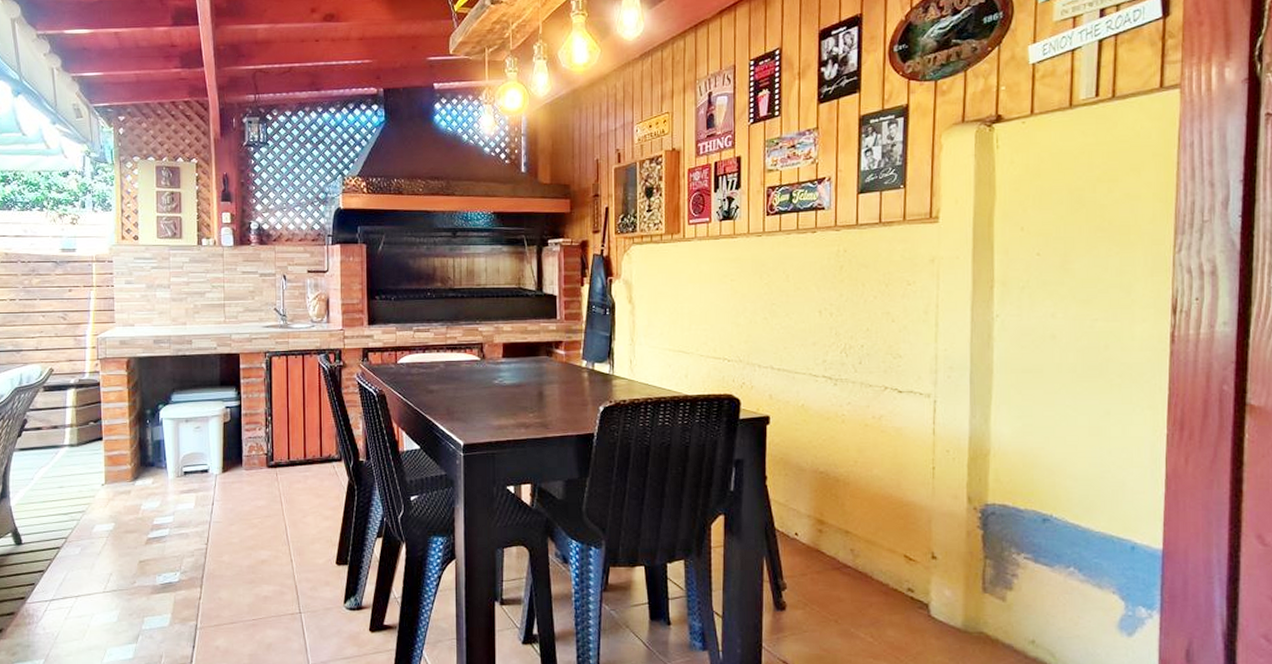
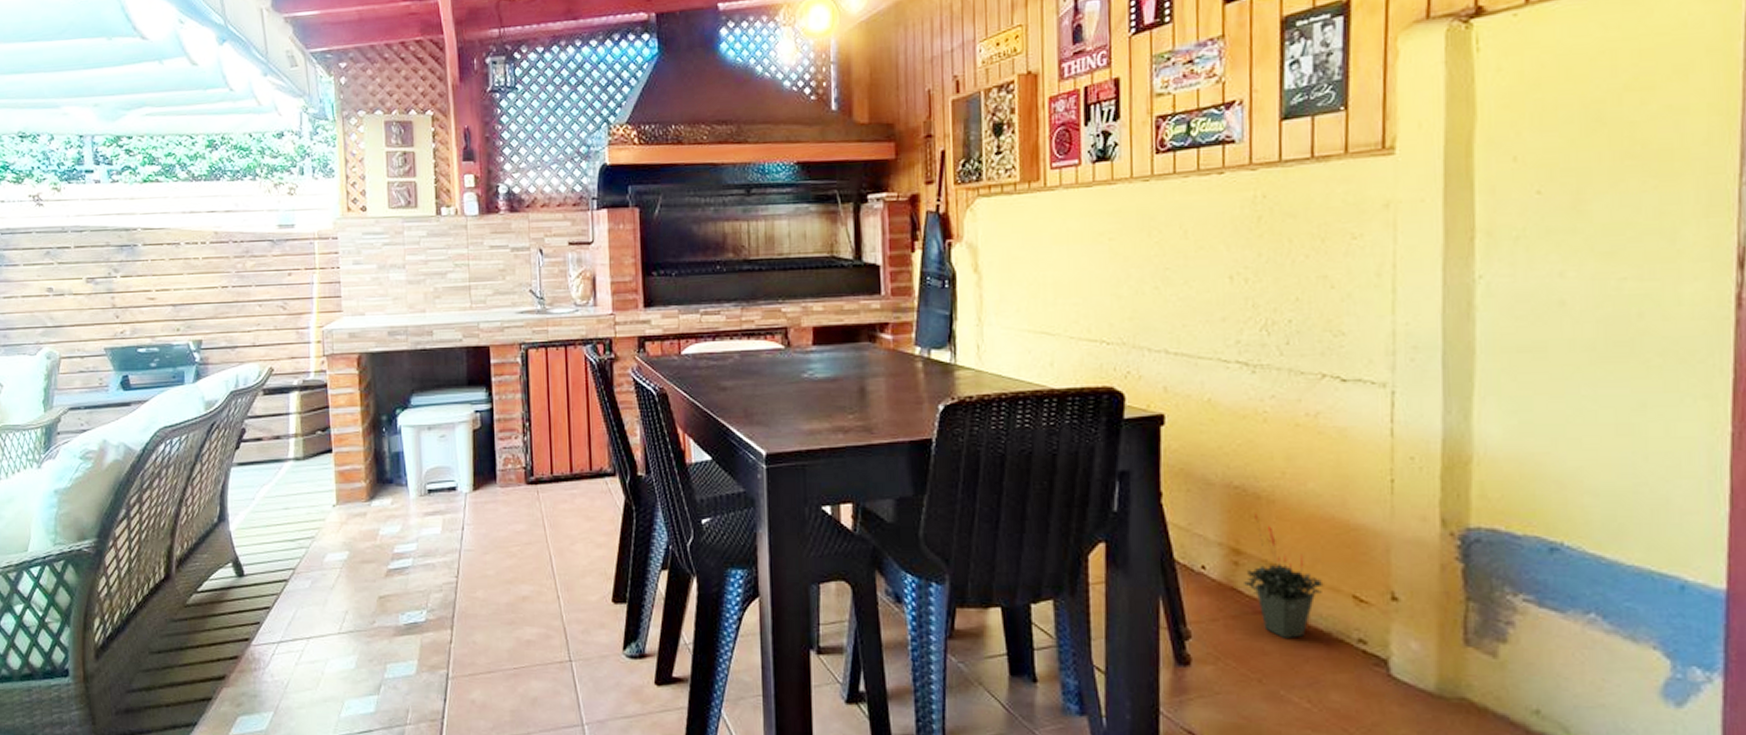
potted plant: none [826,492,884,588] -> present [1244,513,1324,638]

